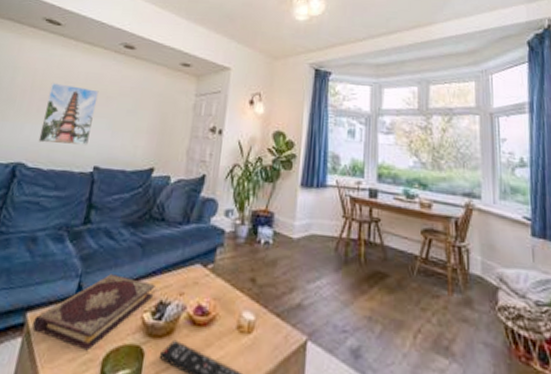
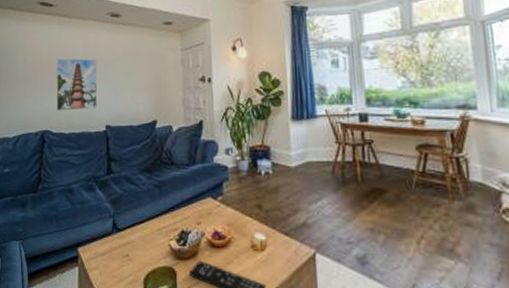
book: present [32,274,156,351] -> none [84,212,176,274]

